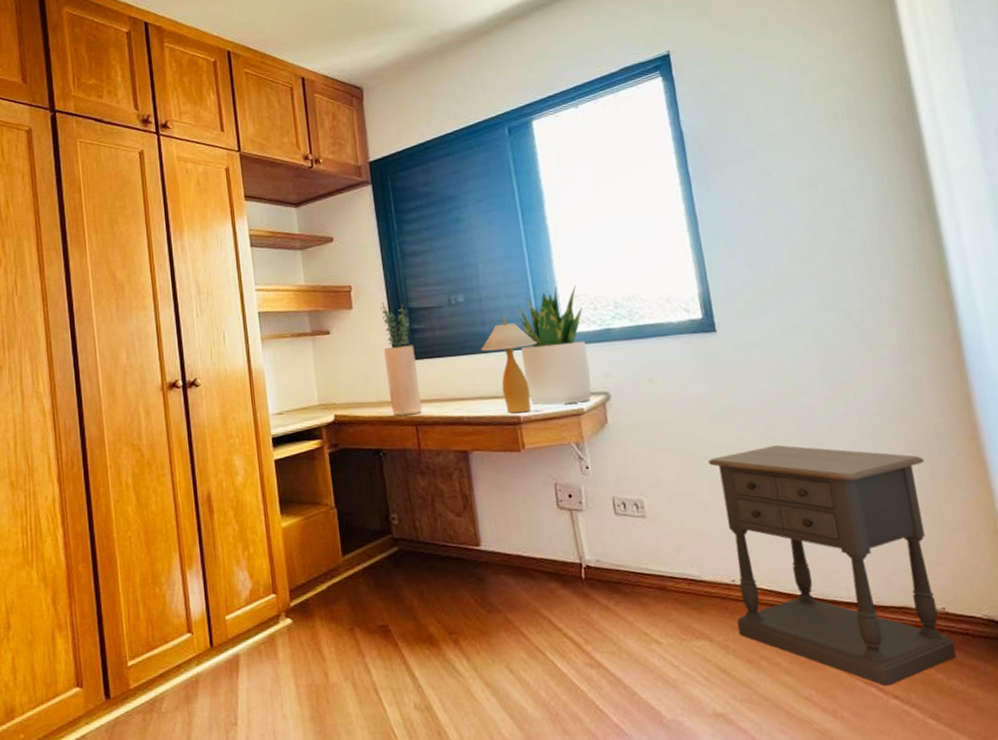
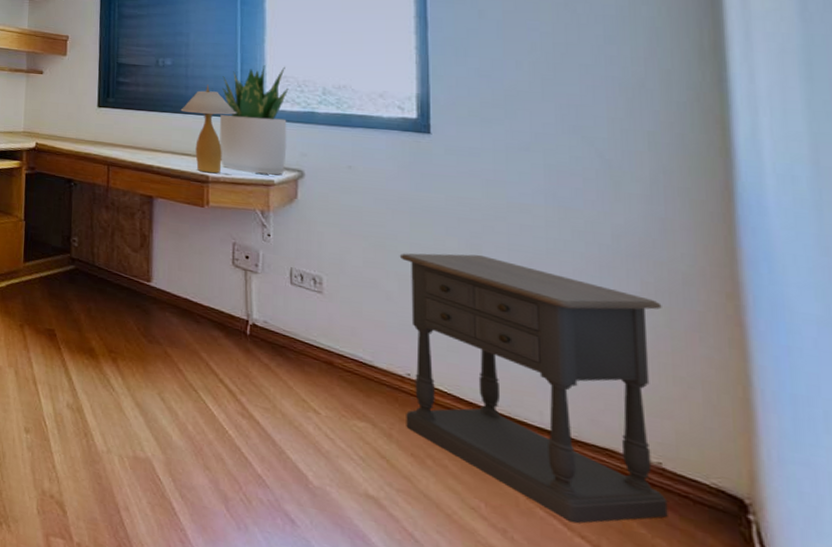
vase: present [381,302,423,416] -> none [87,54,117,156]

